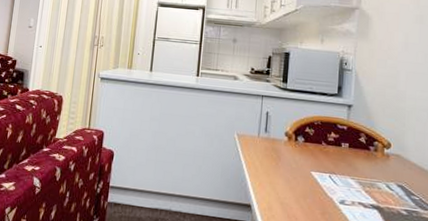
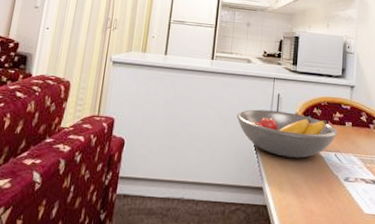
fruit bowl: none [223,126,333,178] -> present [236,109,338,158]

